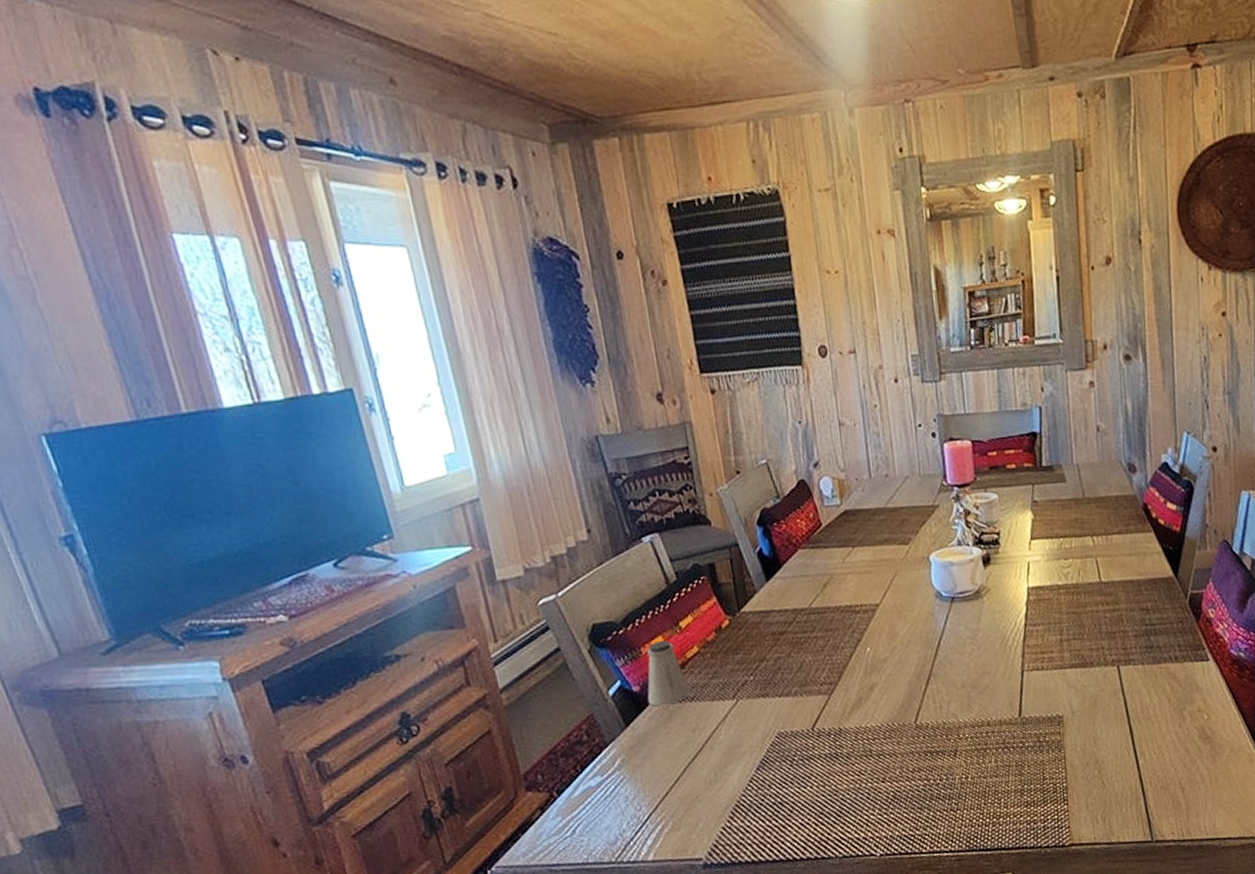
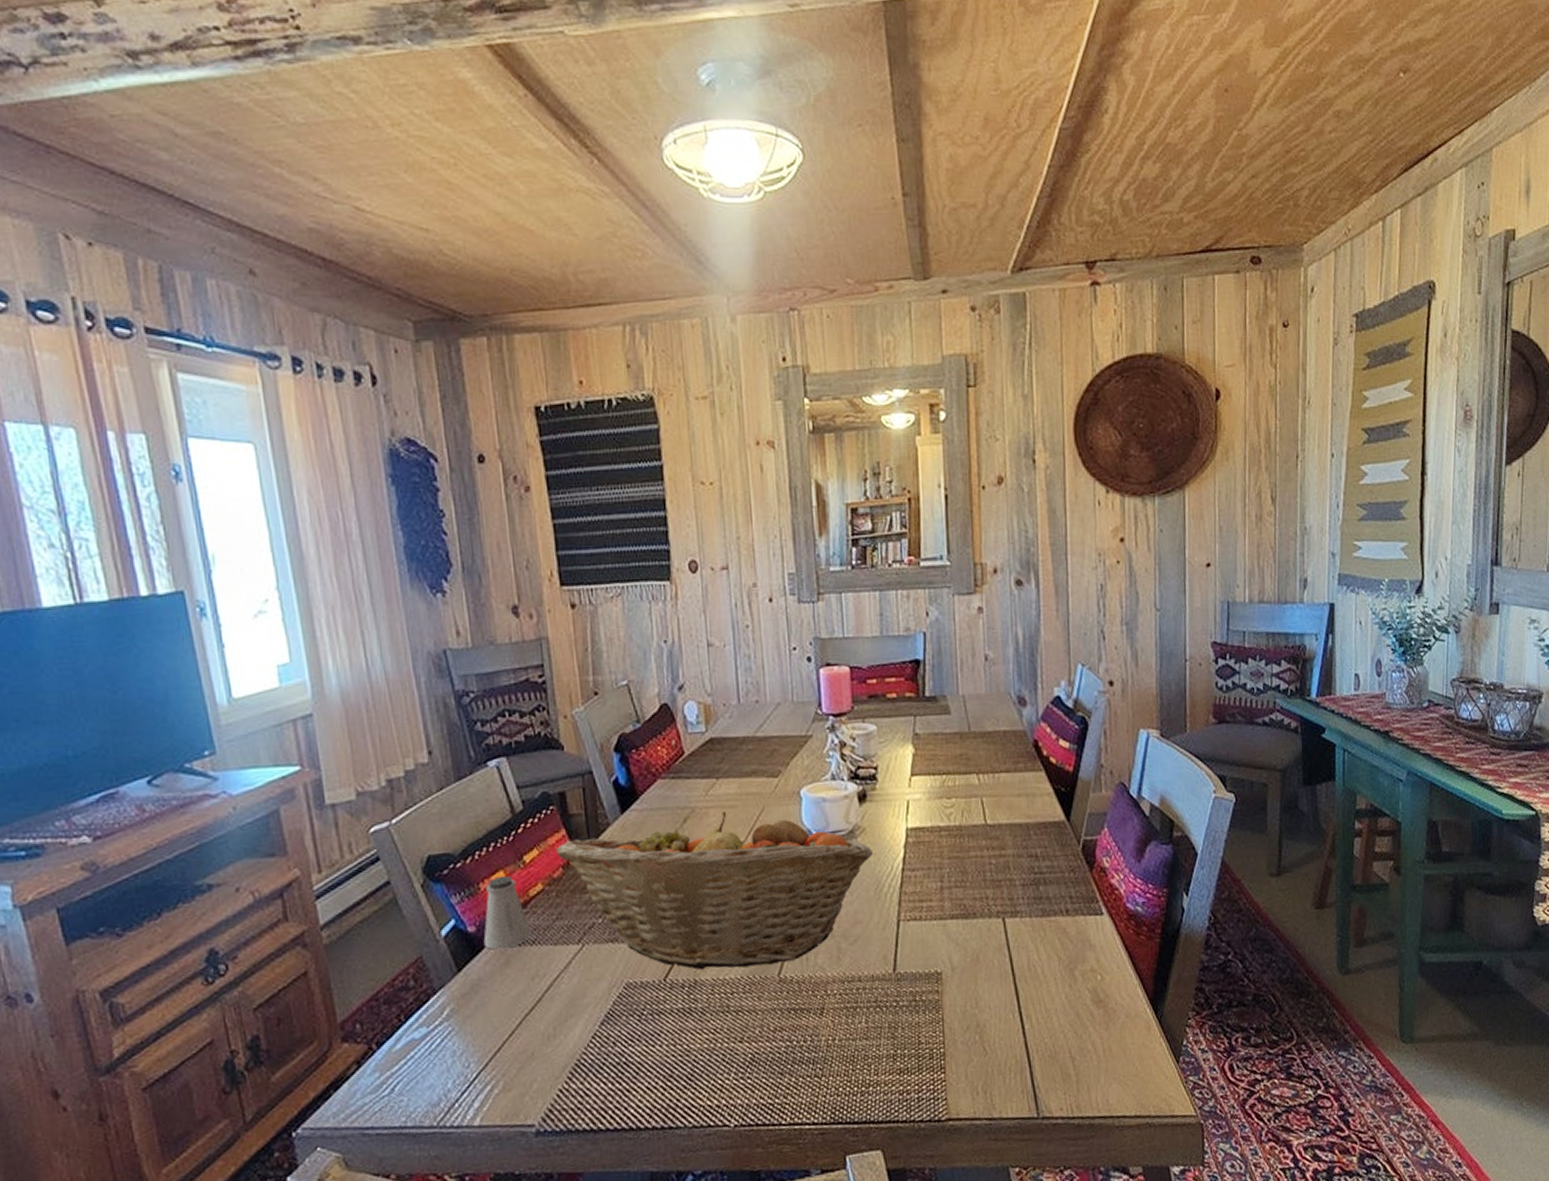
fruit basket: none [708,577,999,719] -> present [555,811,874,970]

